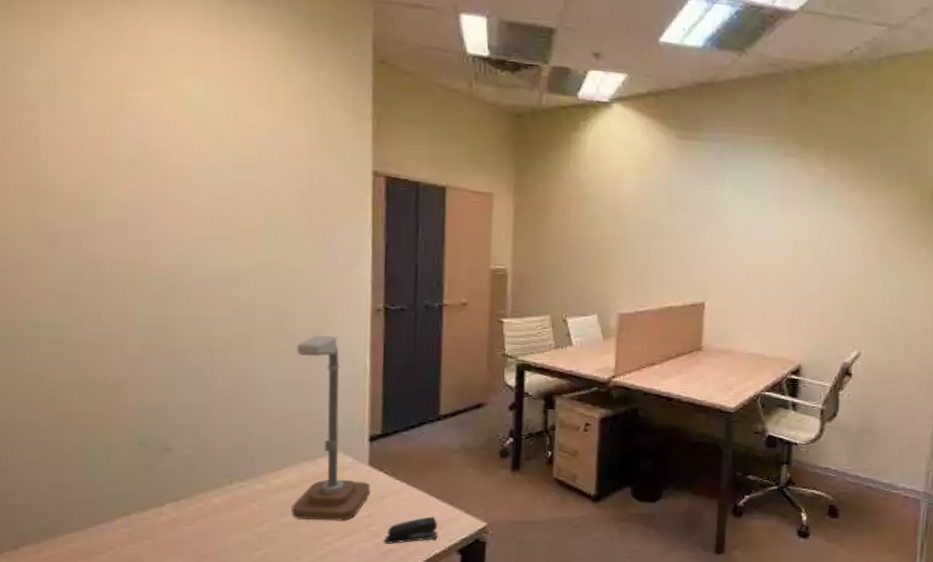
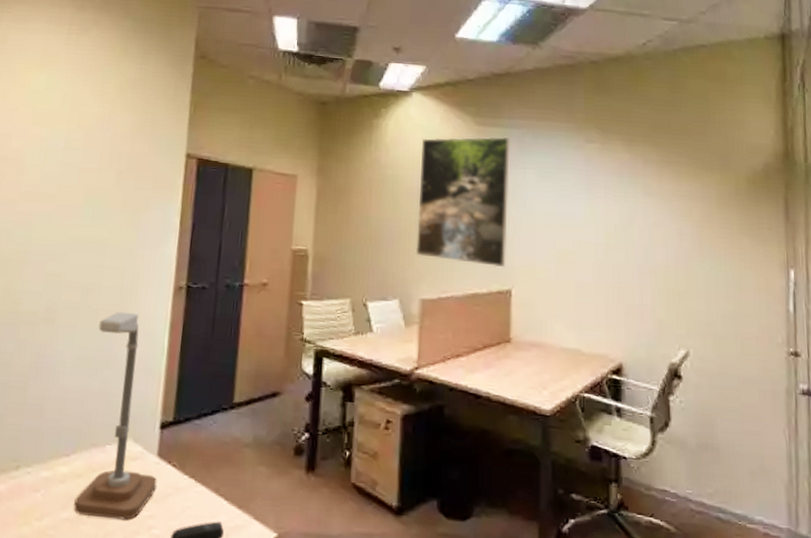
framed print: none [613,150,711,282] -> present [415,136,510,267]

